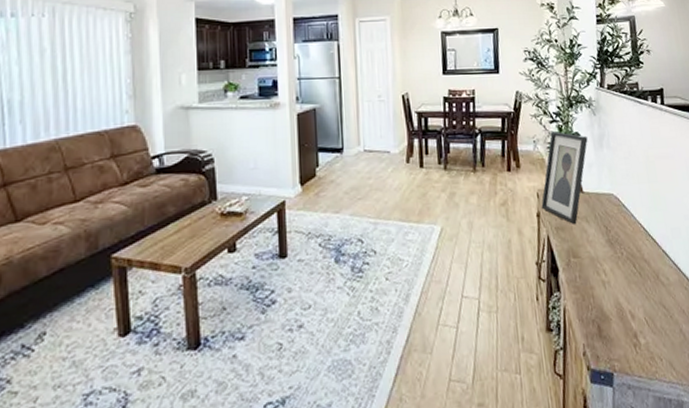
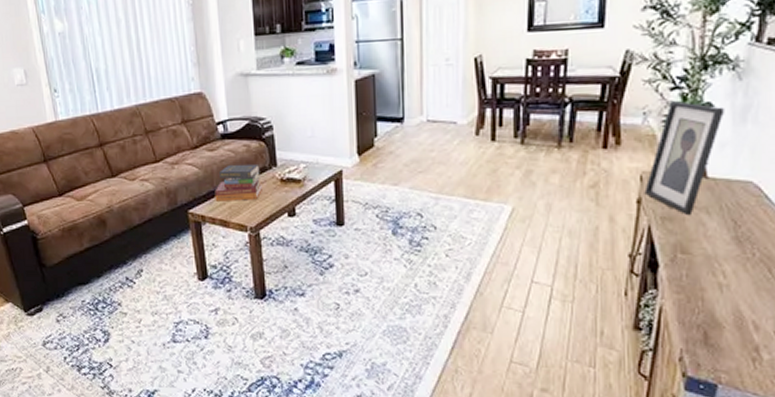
books: none [145,198,200,242] -> present [214,163,262,201]

